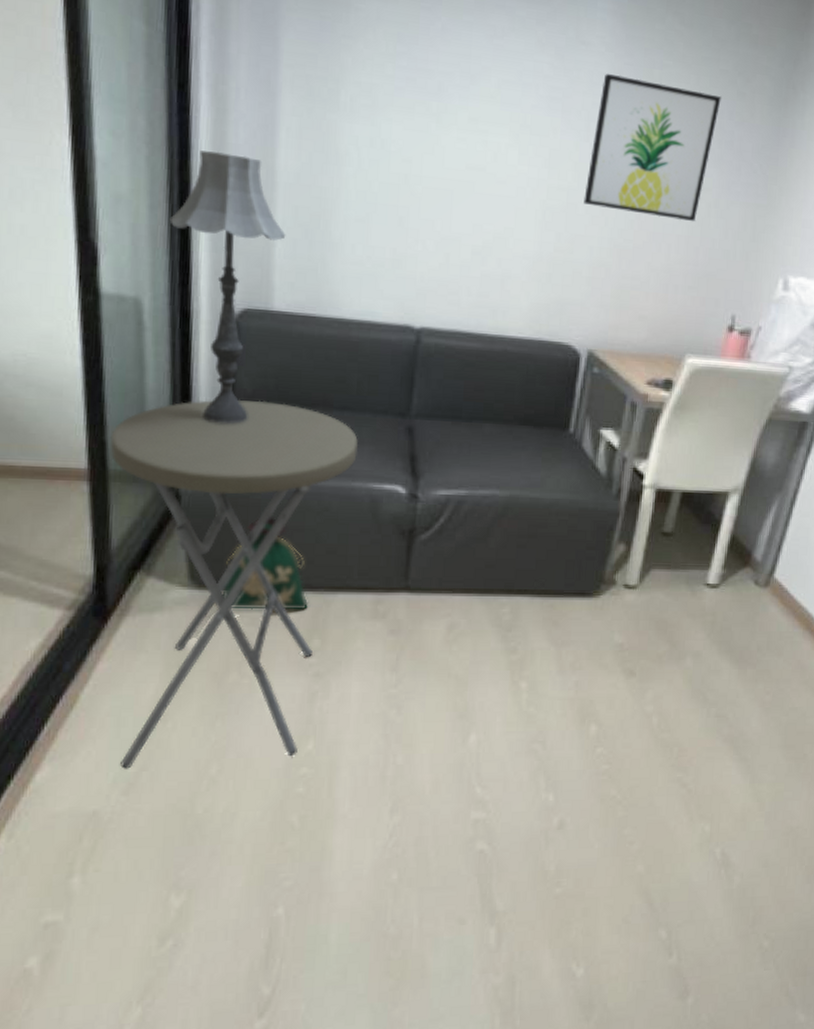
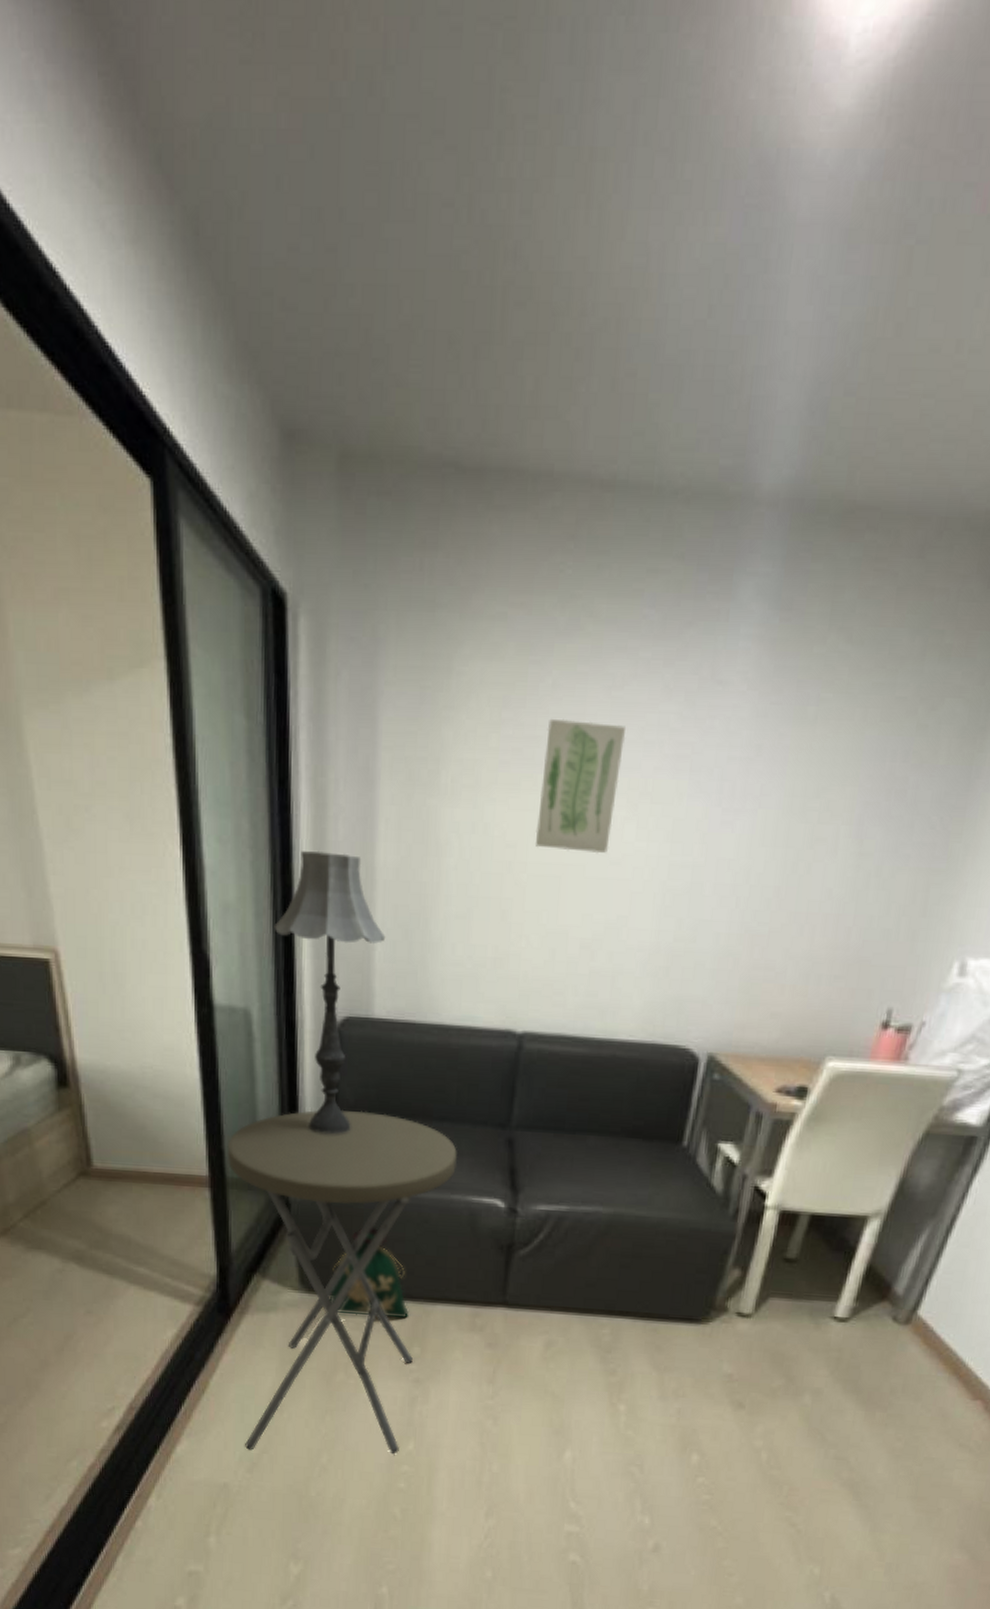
wall art: none [429,57,507,173] -> present [535,718,626,854]
wall art: present [584,73,721,222] -> none [711,717,895,897]

